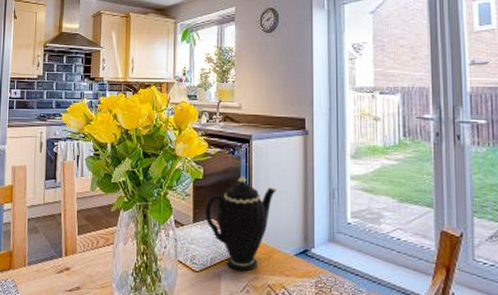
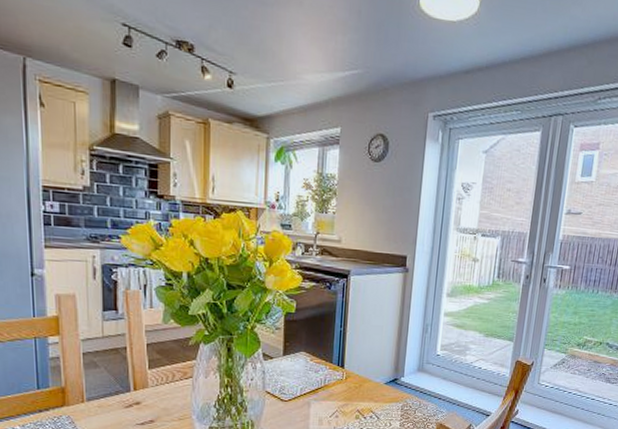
teapot: present [205,175,278,272] -> none [296,310,373,400]

